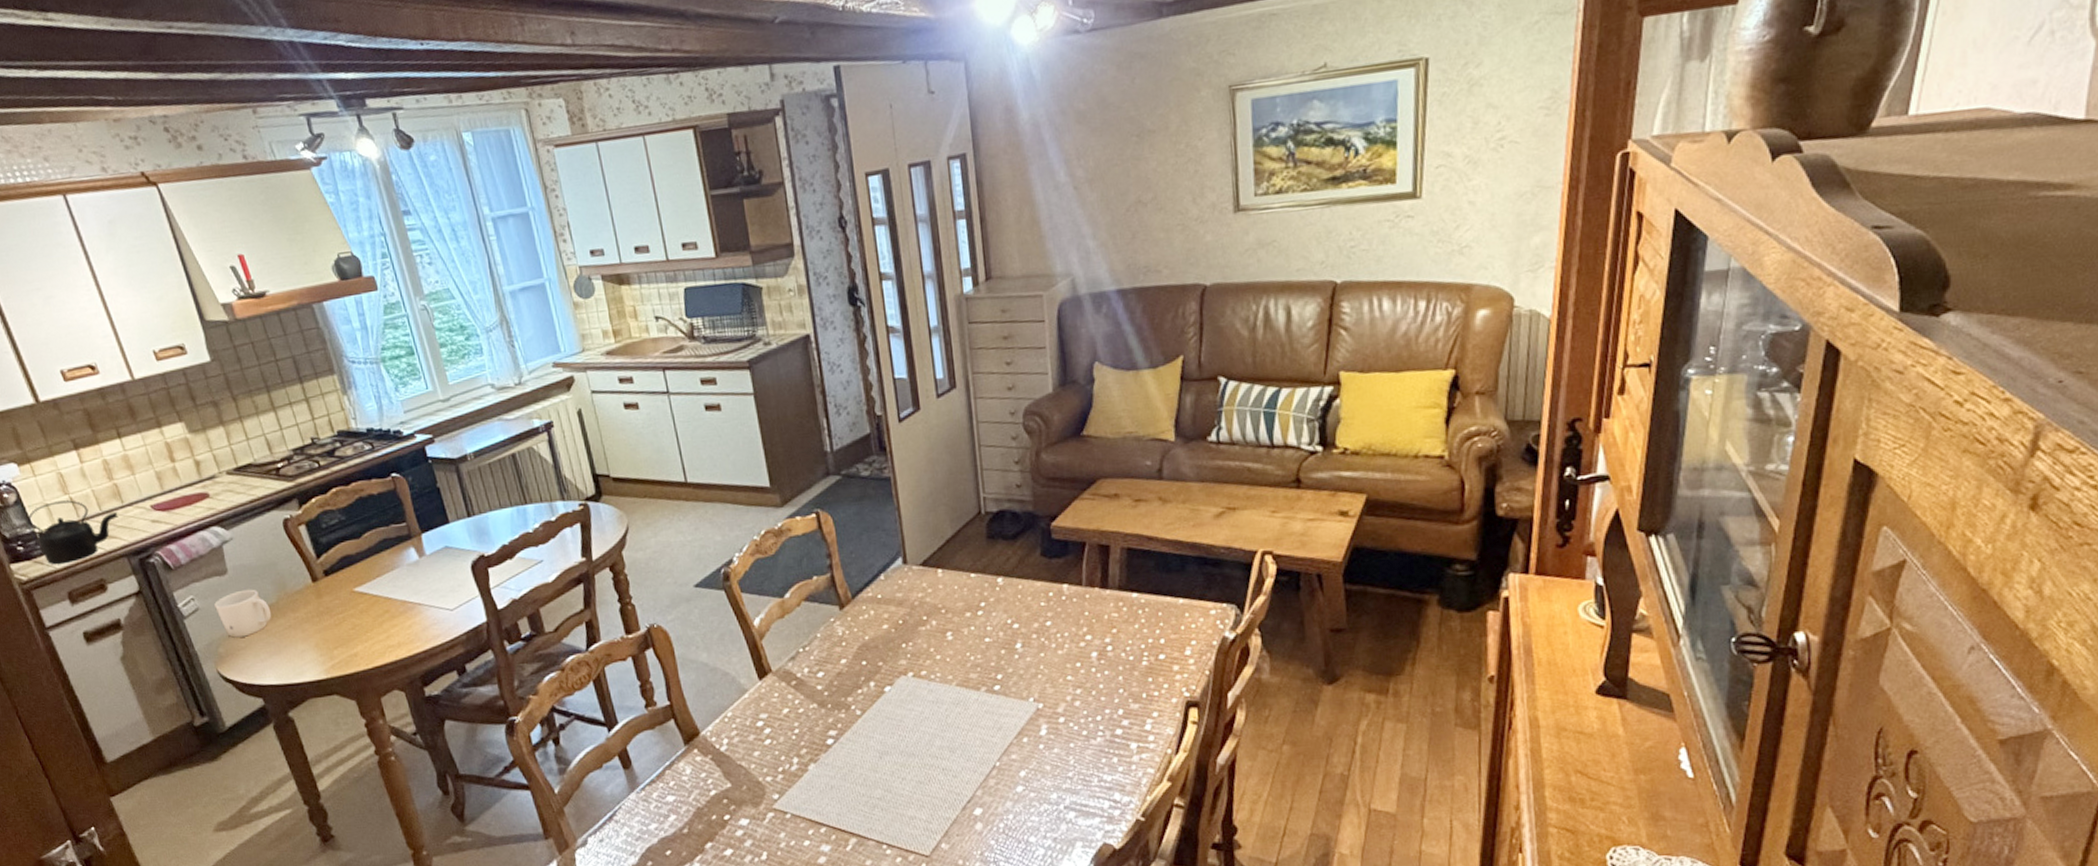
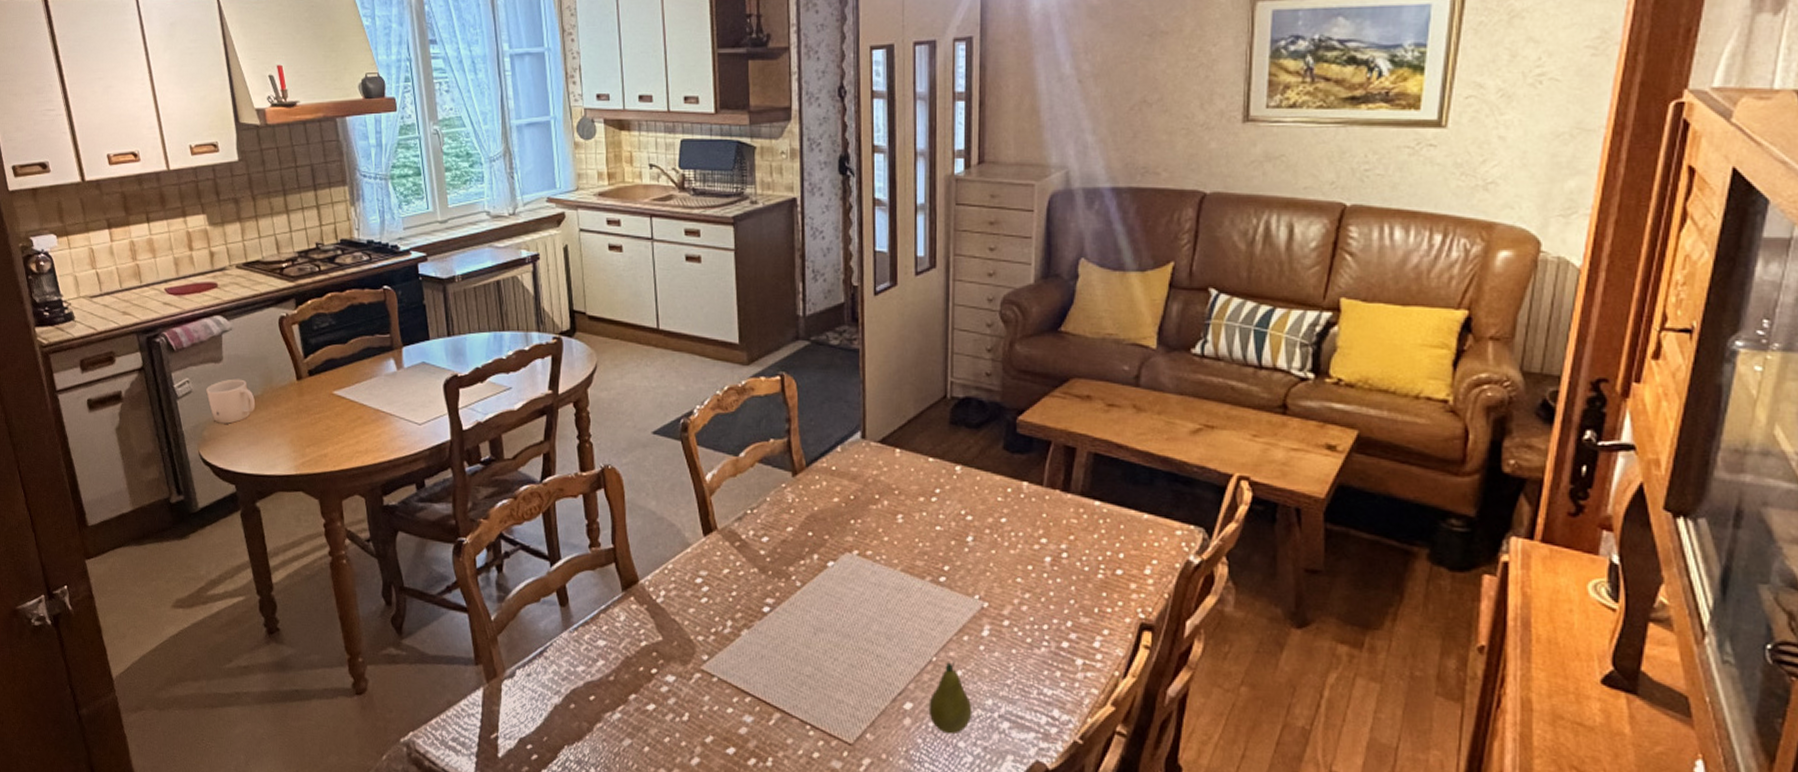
kettle: present [27,500,119,564] -> none [56,274,135,332]
fruit: none [997,763,1040,832] -> present [928,661,973,735]

